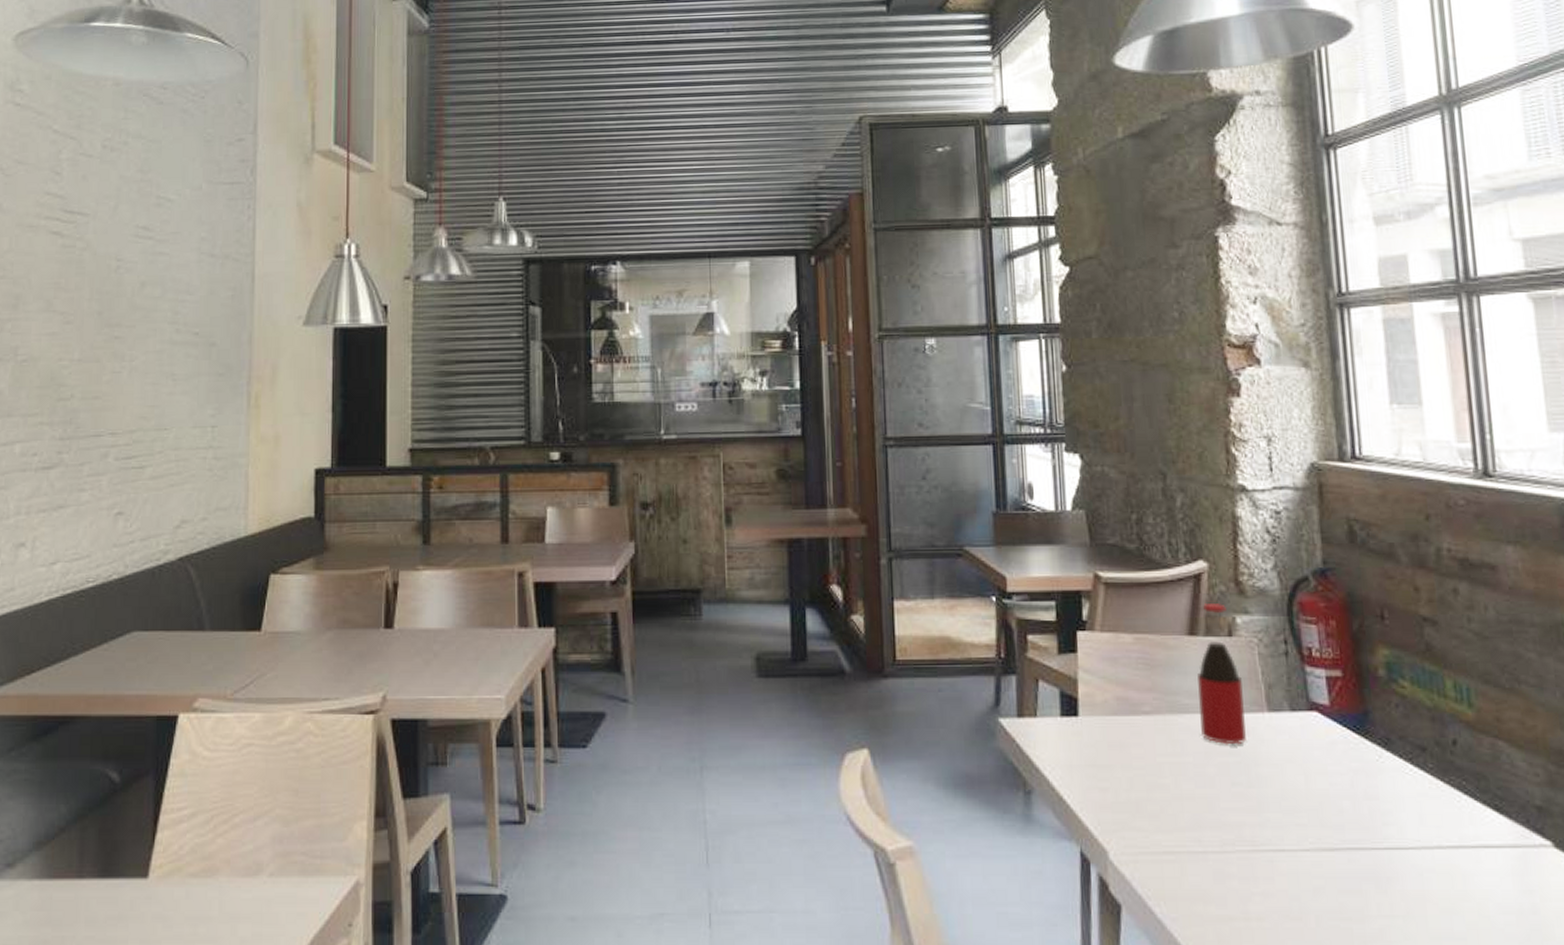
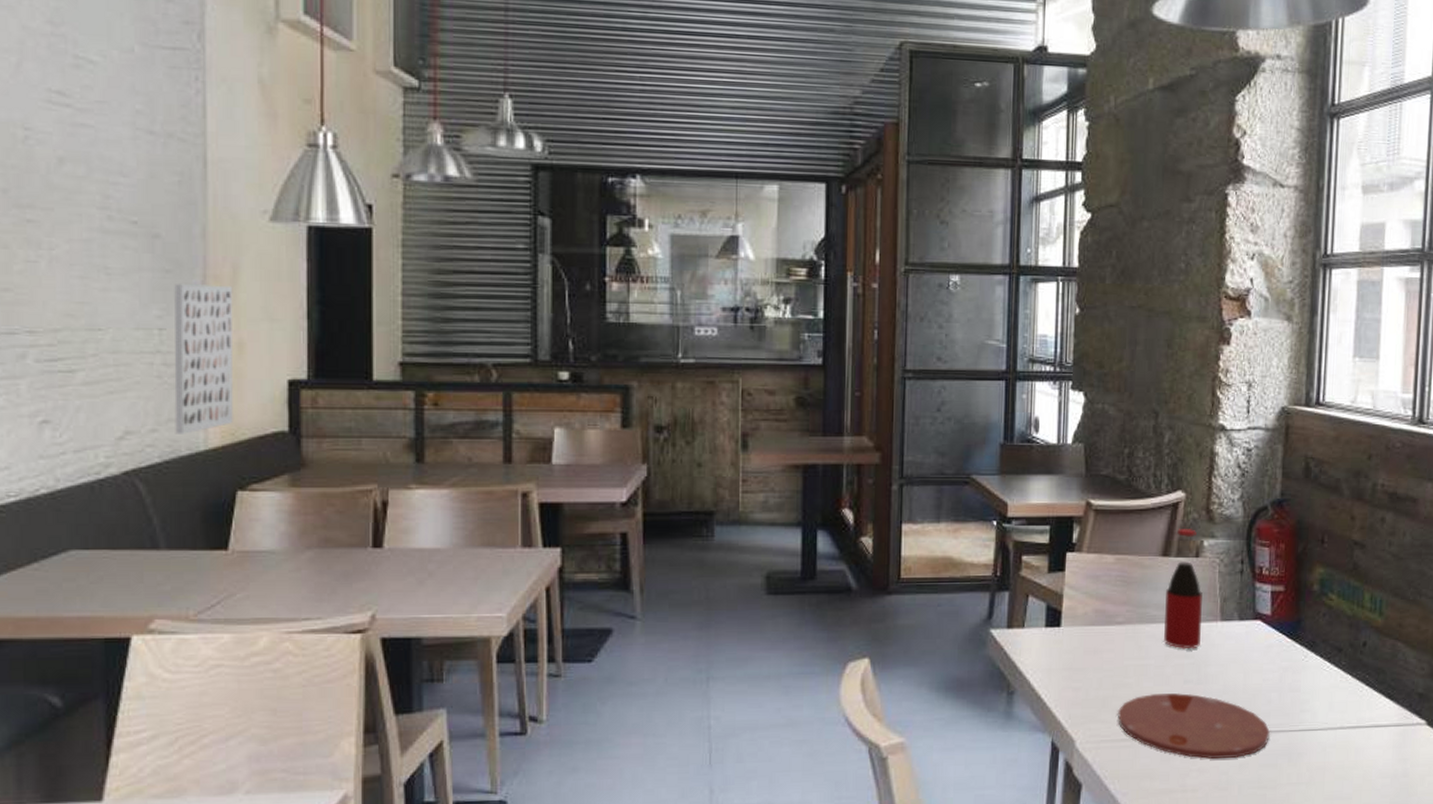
wall art: none [221,385,272,522] -> present [174,284,234,434]
plate: none [1154,798,1349,880] -> present [1117,693,1271,759]

